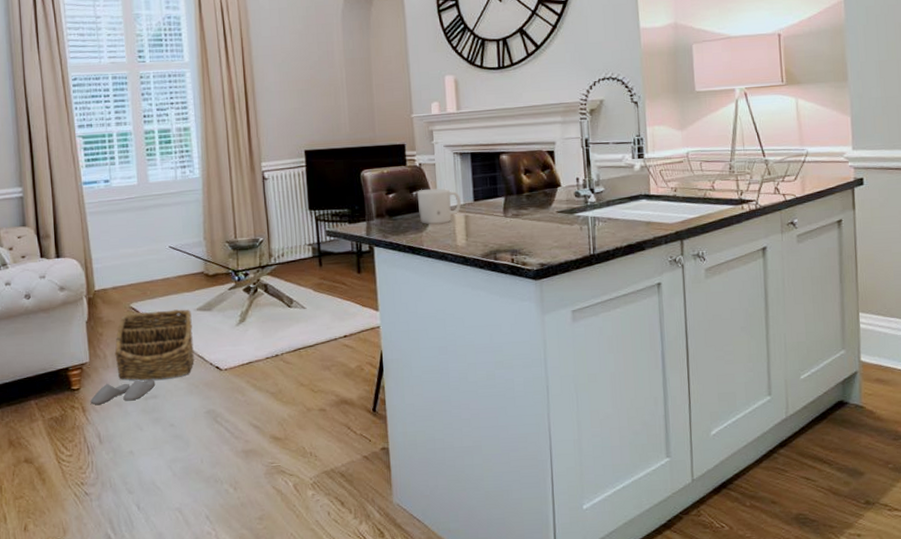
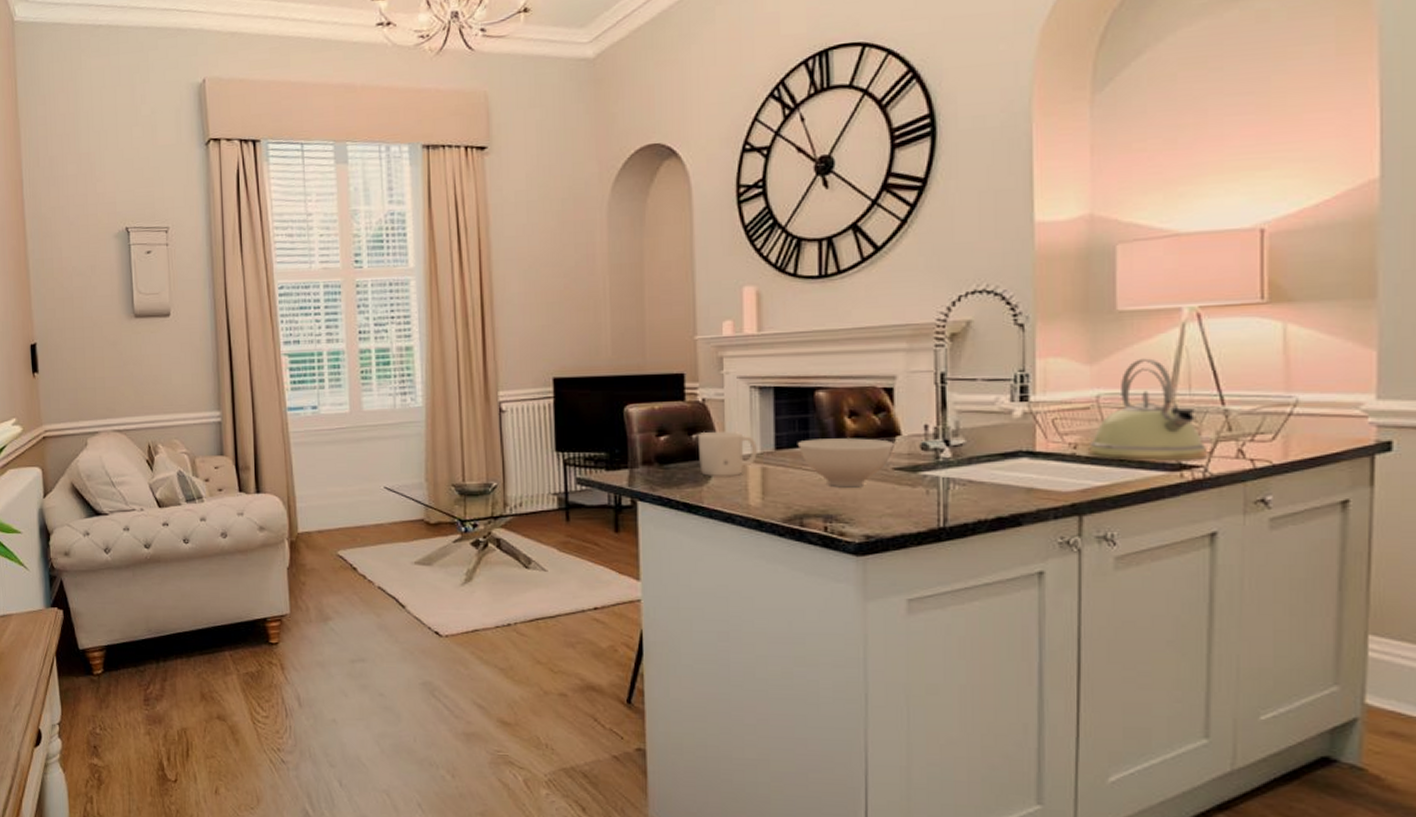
slippers: present [90,379,156,405] -> none [290,639,364,663]
basket: present [114,309,194,381] -> none [318,561,410,641]
bowl: none [489,189,557,228] -> present [797,438,894,488]
kettle: none [683,125,758,200] -> present [1087,358,1208,462]

